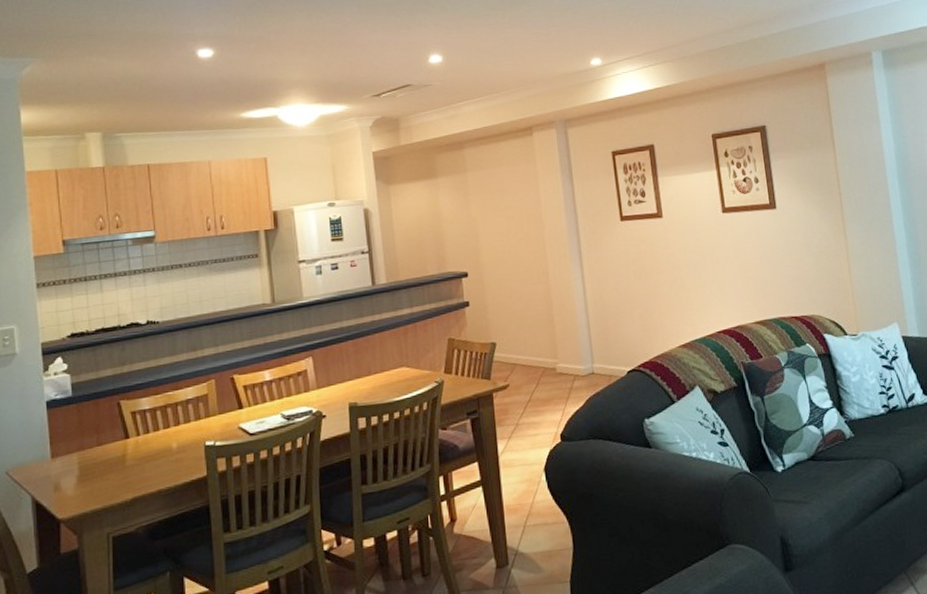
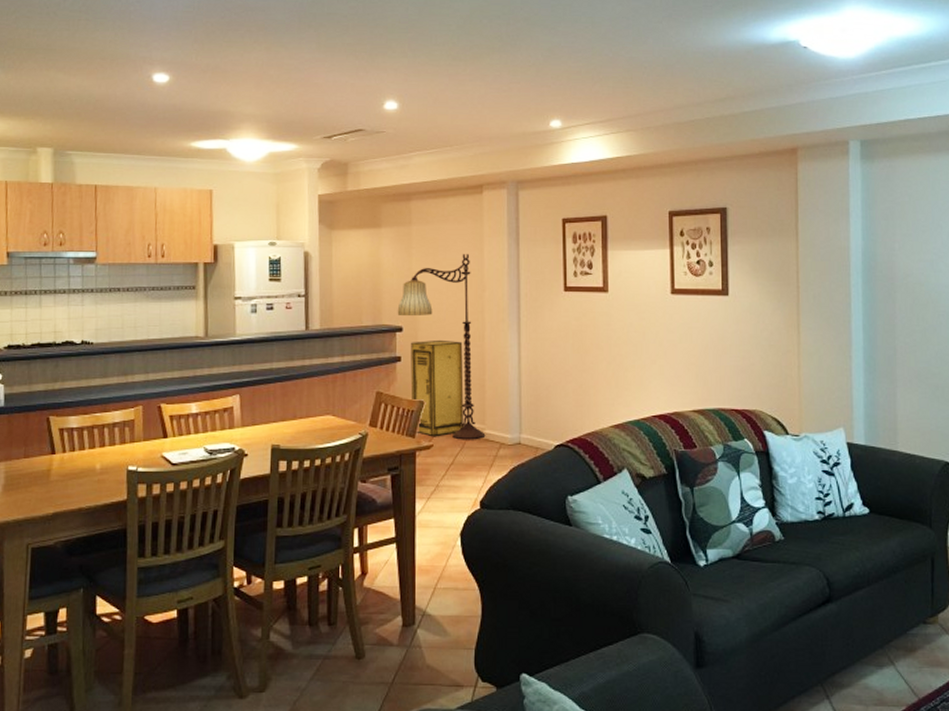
floor lamp: none [461,195,558,377] -> present [397,254,484,440]
storage cabinet: none [477,280,537,377] -> present [410,339,464,437]

